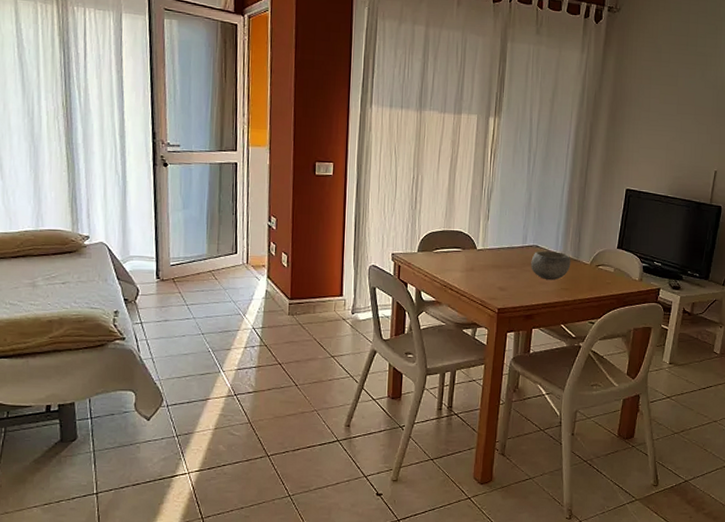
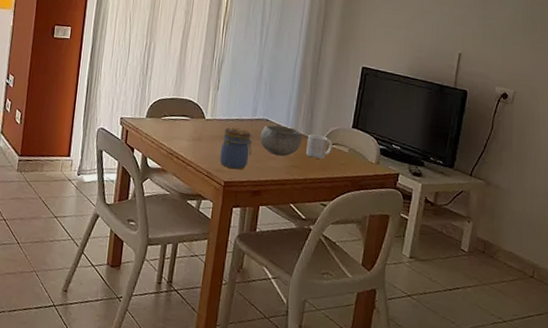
jar: none [493,255,524,296] -> present [220,127,253,170]
mug: none [574,257,599,280] -> present [305,134,333,159]

